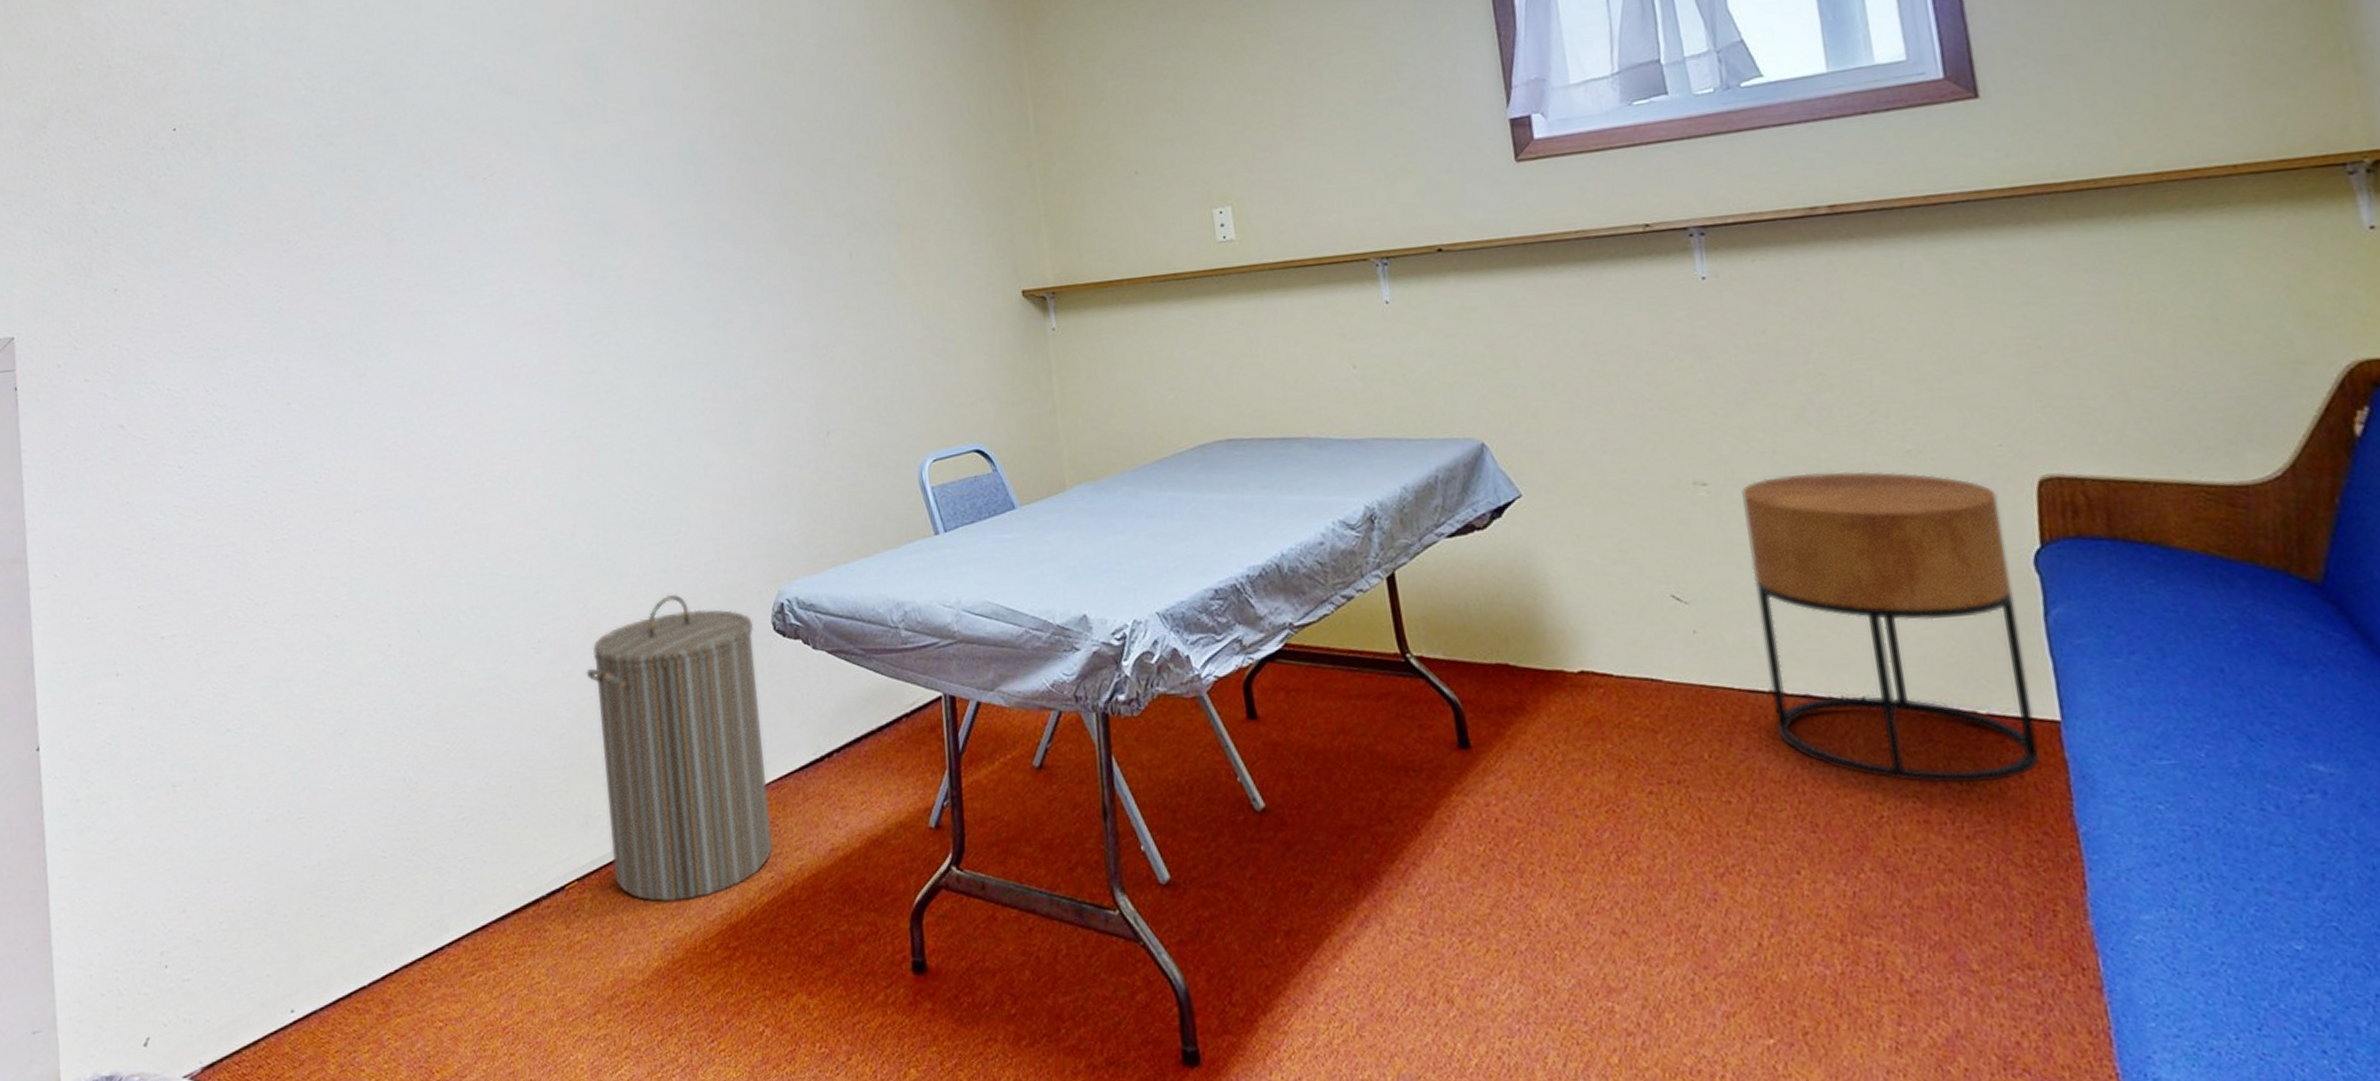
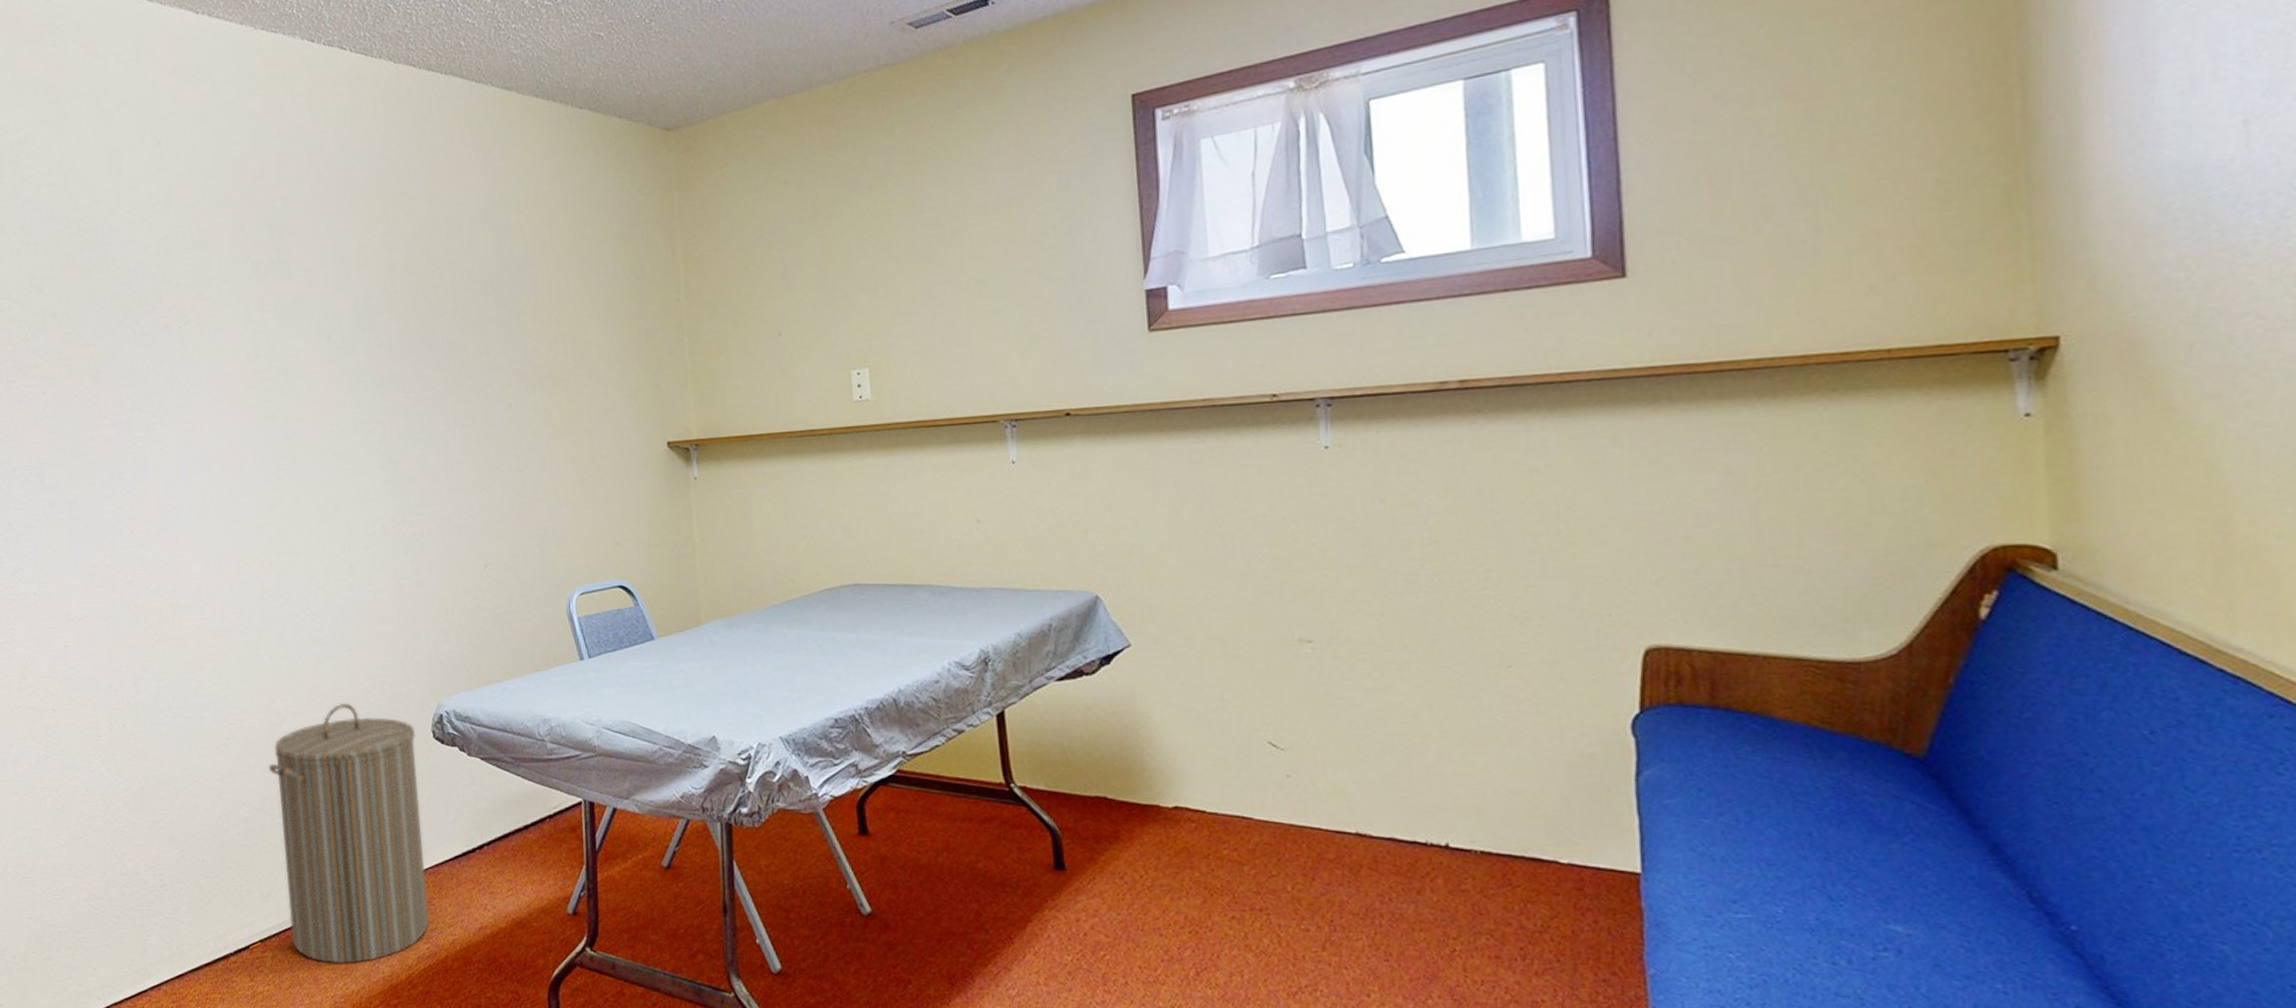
side table: present [1742,471,2040,784] -> none [1346,634,1616,925]

